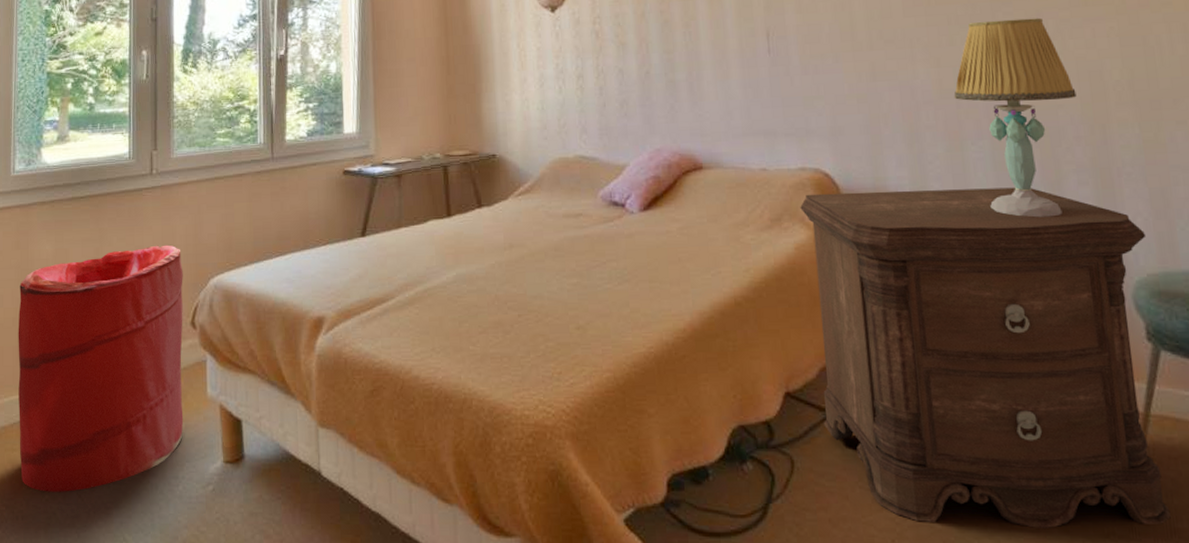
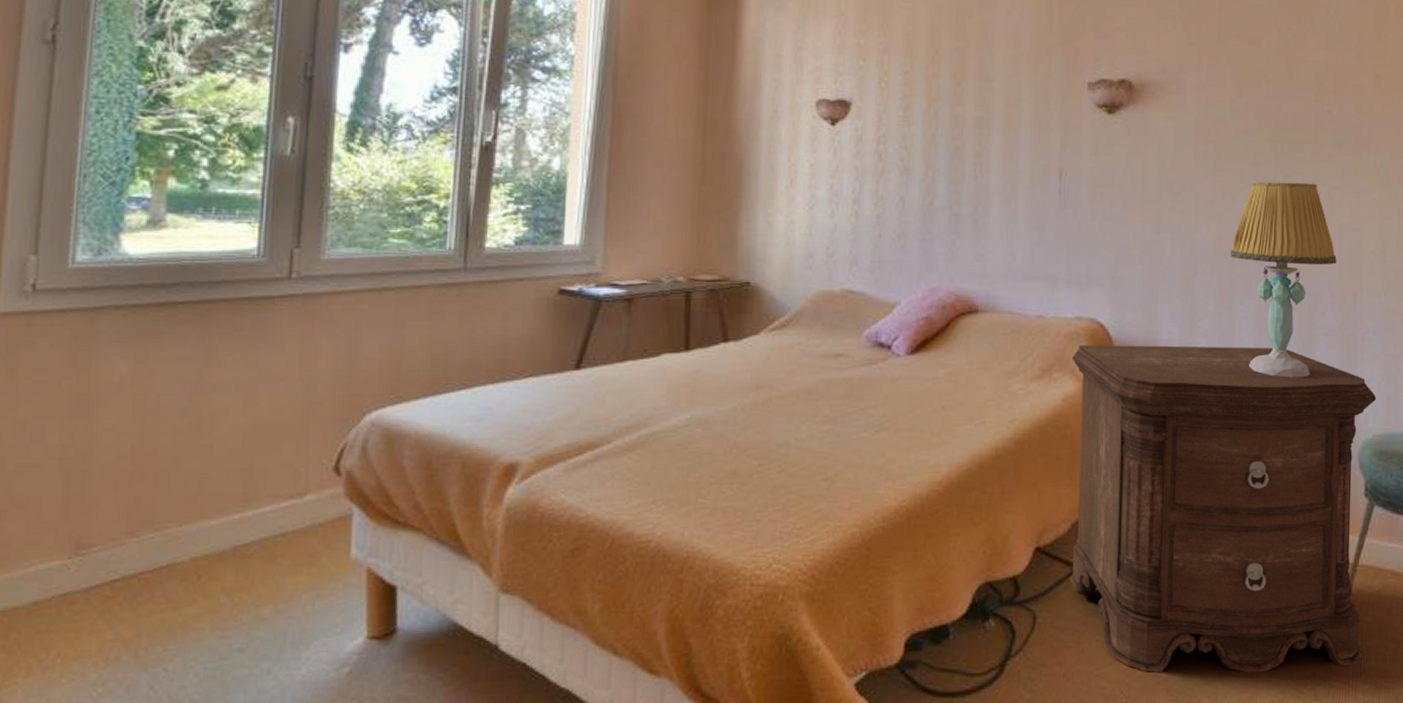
laundry hamper: present [18,245,184,492] -> none [59,369,328,685]

